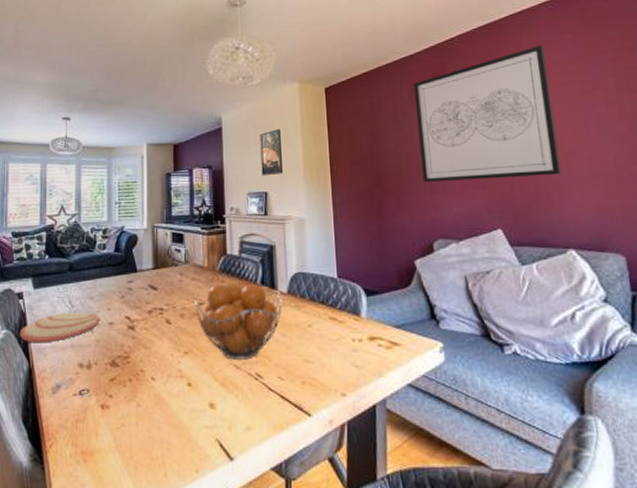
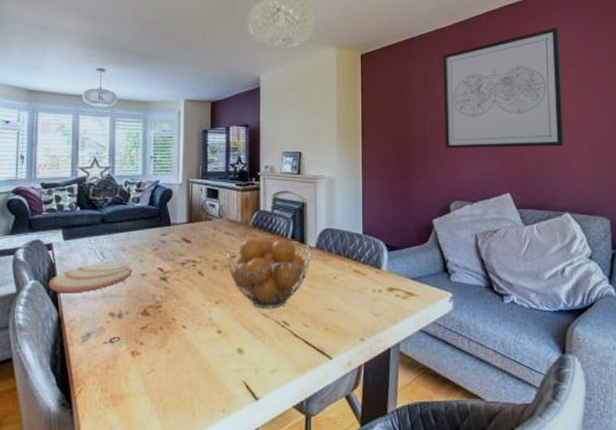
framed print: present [260,129,284,176] -> none [297,92,318,137]

